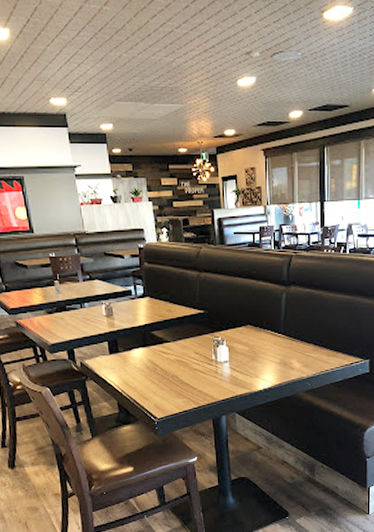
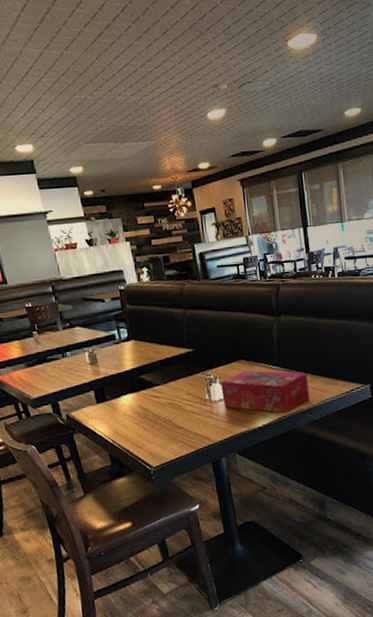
tissue box: none [227,336,310,380] -> present [220,370,309,413]

